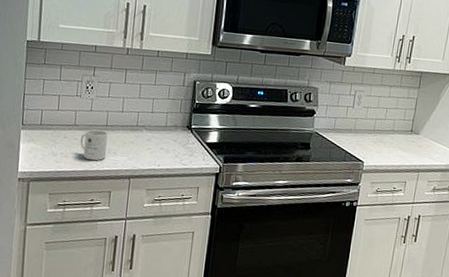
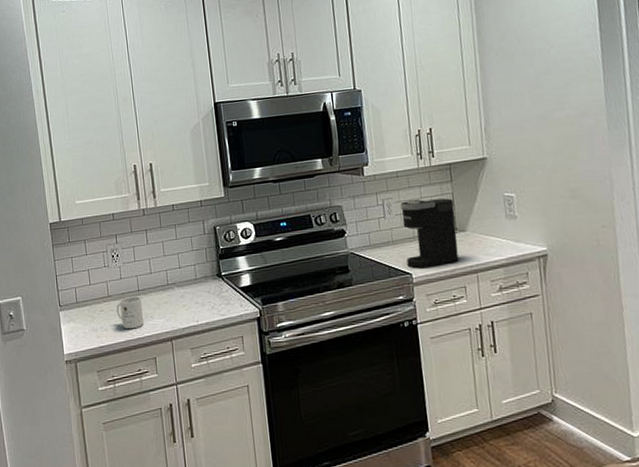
coffee maker: none [362,96,416,160] -> present [400,198,459,269]

